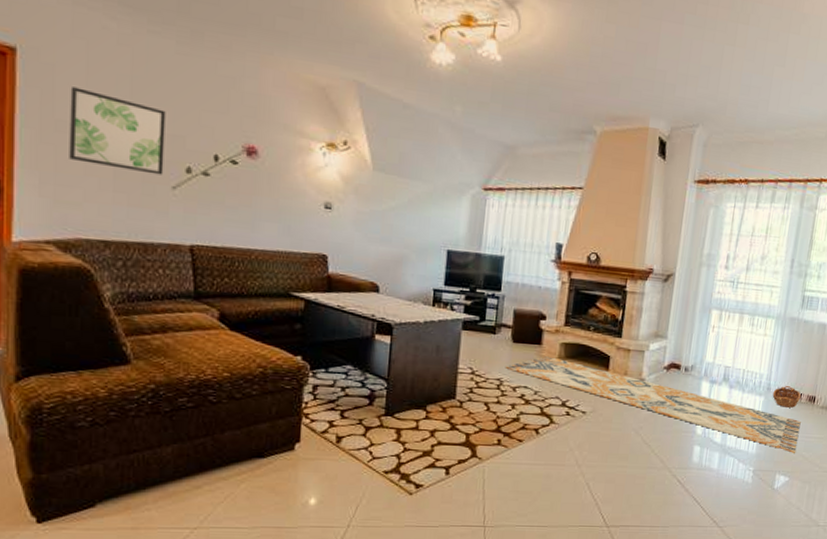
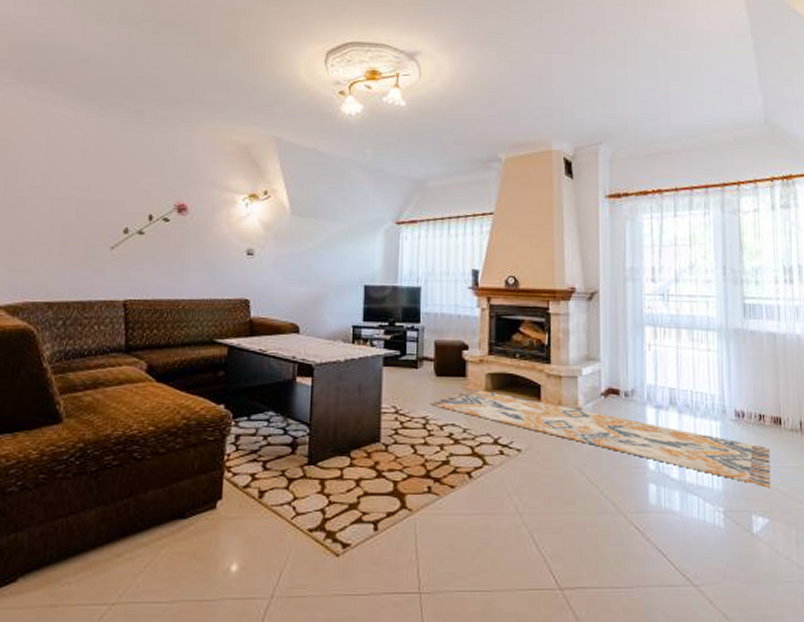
wall art: present [69,86,166,175] -> none [25,168,109,238]
basket: present [772,386,802,408] -> none [730,407,764,432]

